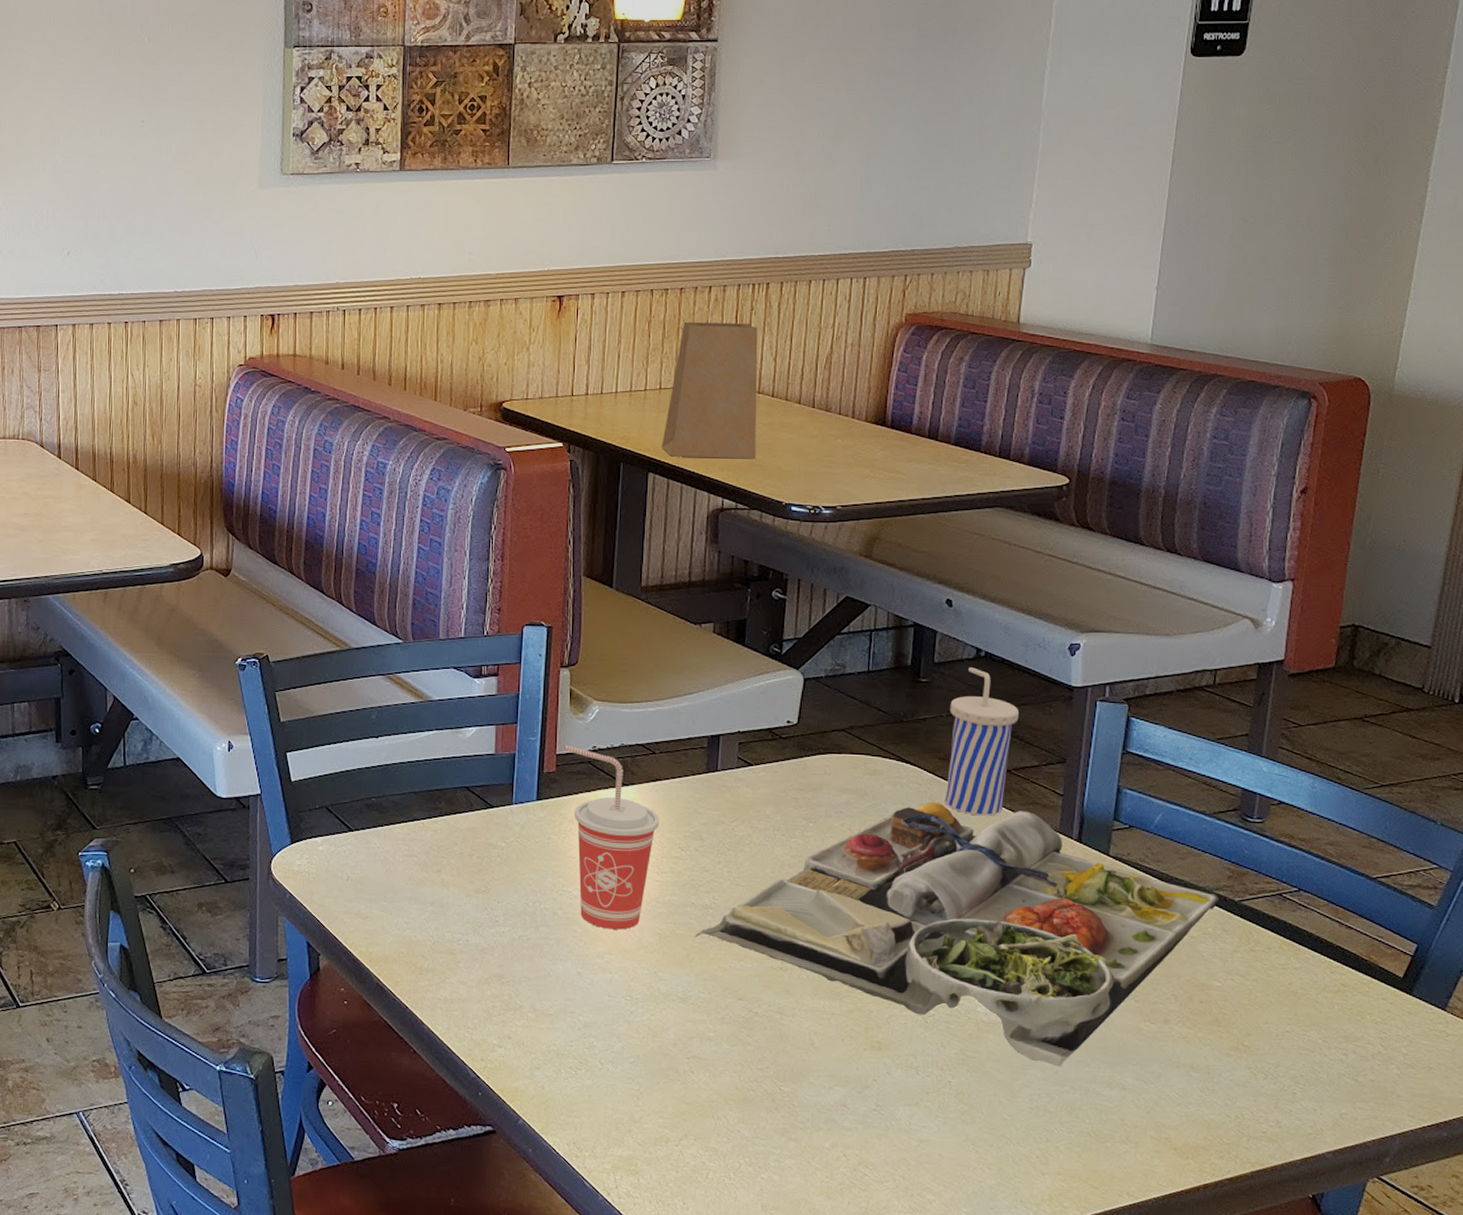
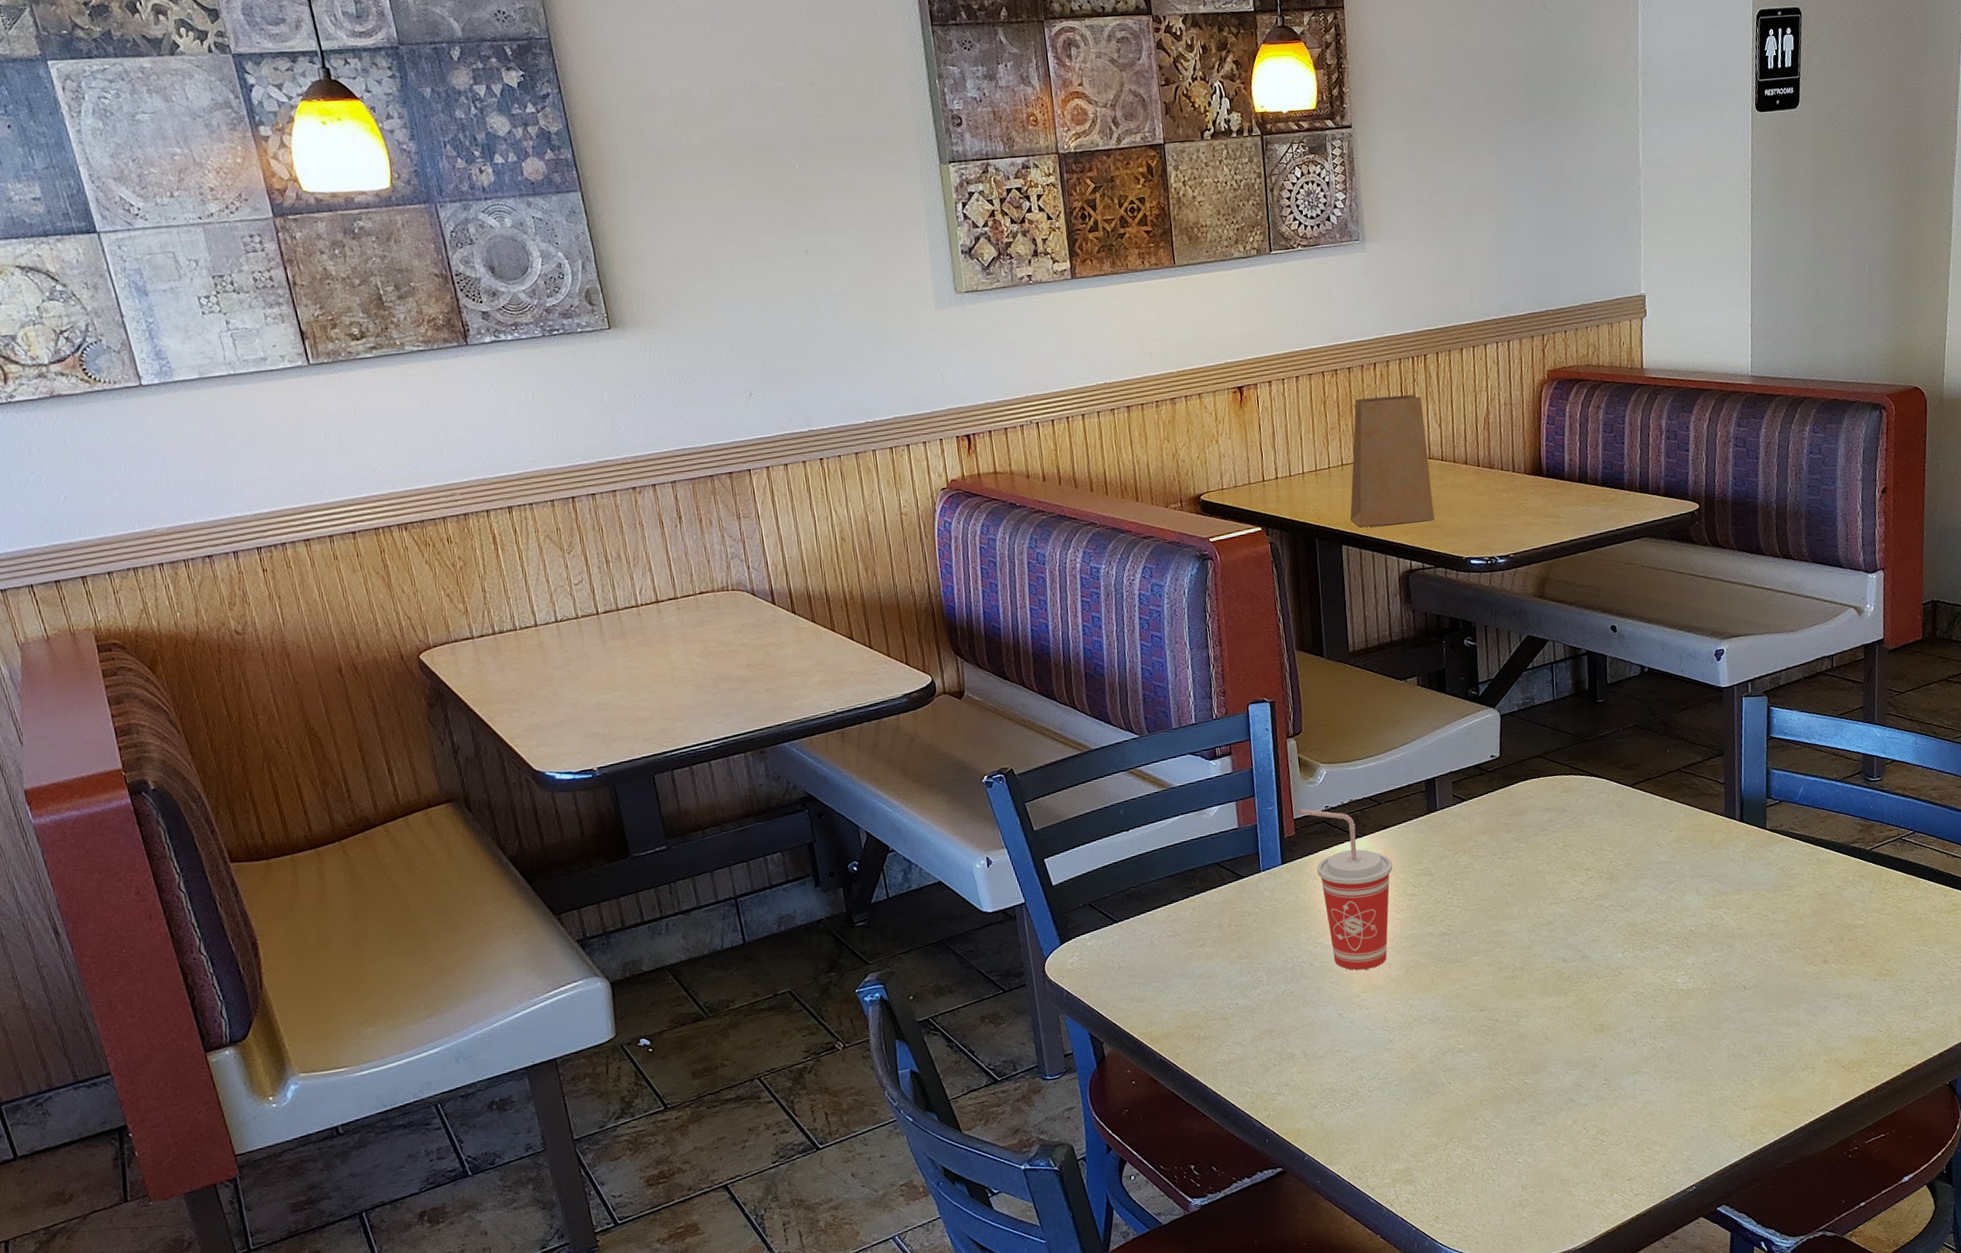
food tray: present [695,802,1220,1067] -> none [1436,802,1855,1017]
beverage cup: present [945,667,1019,816] -> none [1624,683,1682,813]

